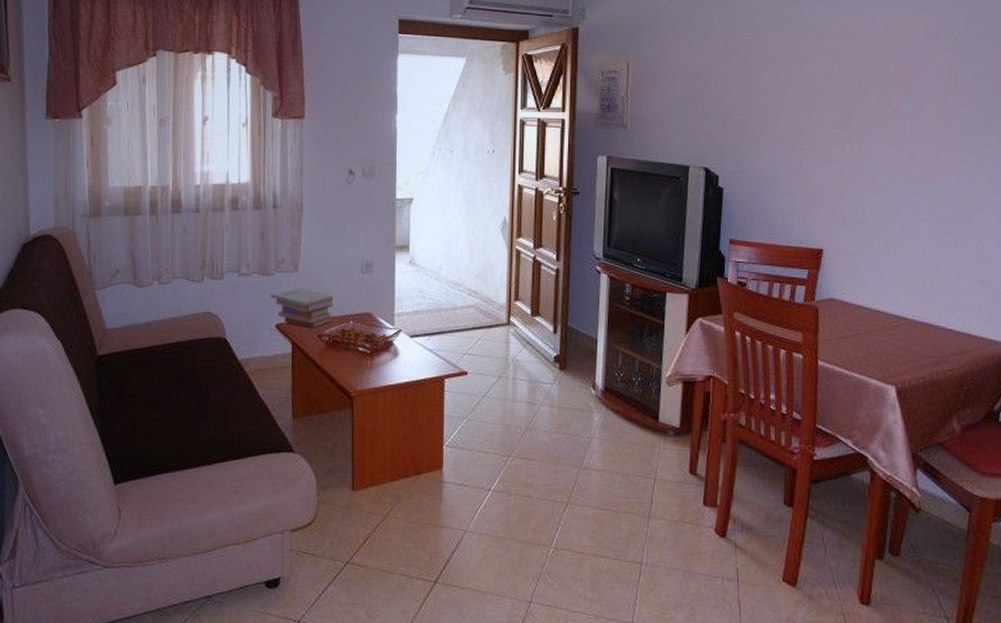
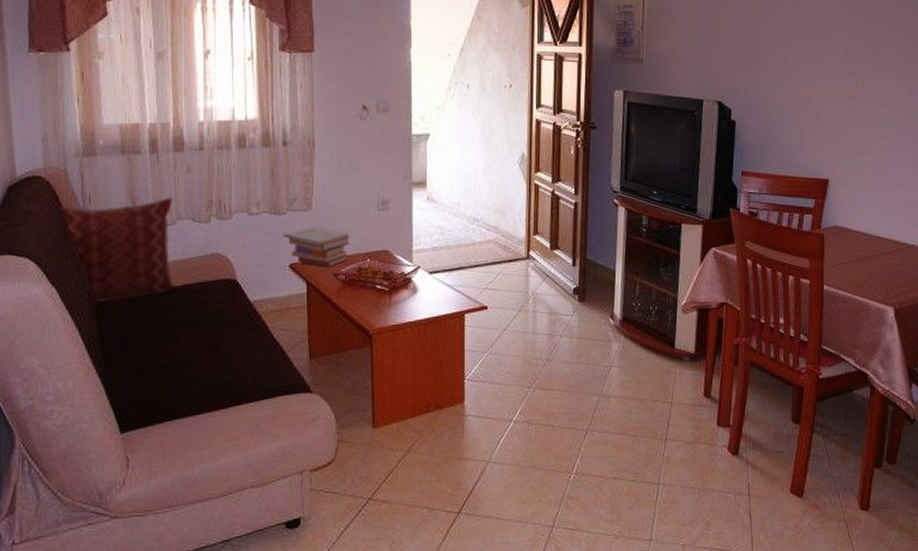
pillow: none [67,257,170,357] -> present [59,198,176,303]

